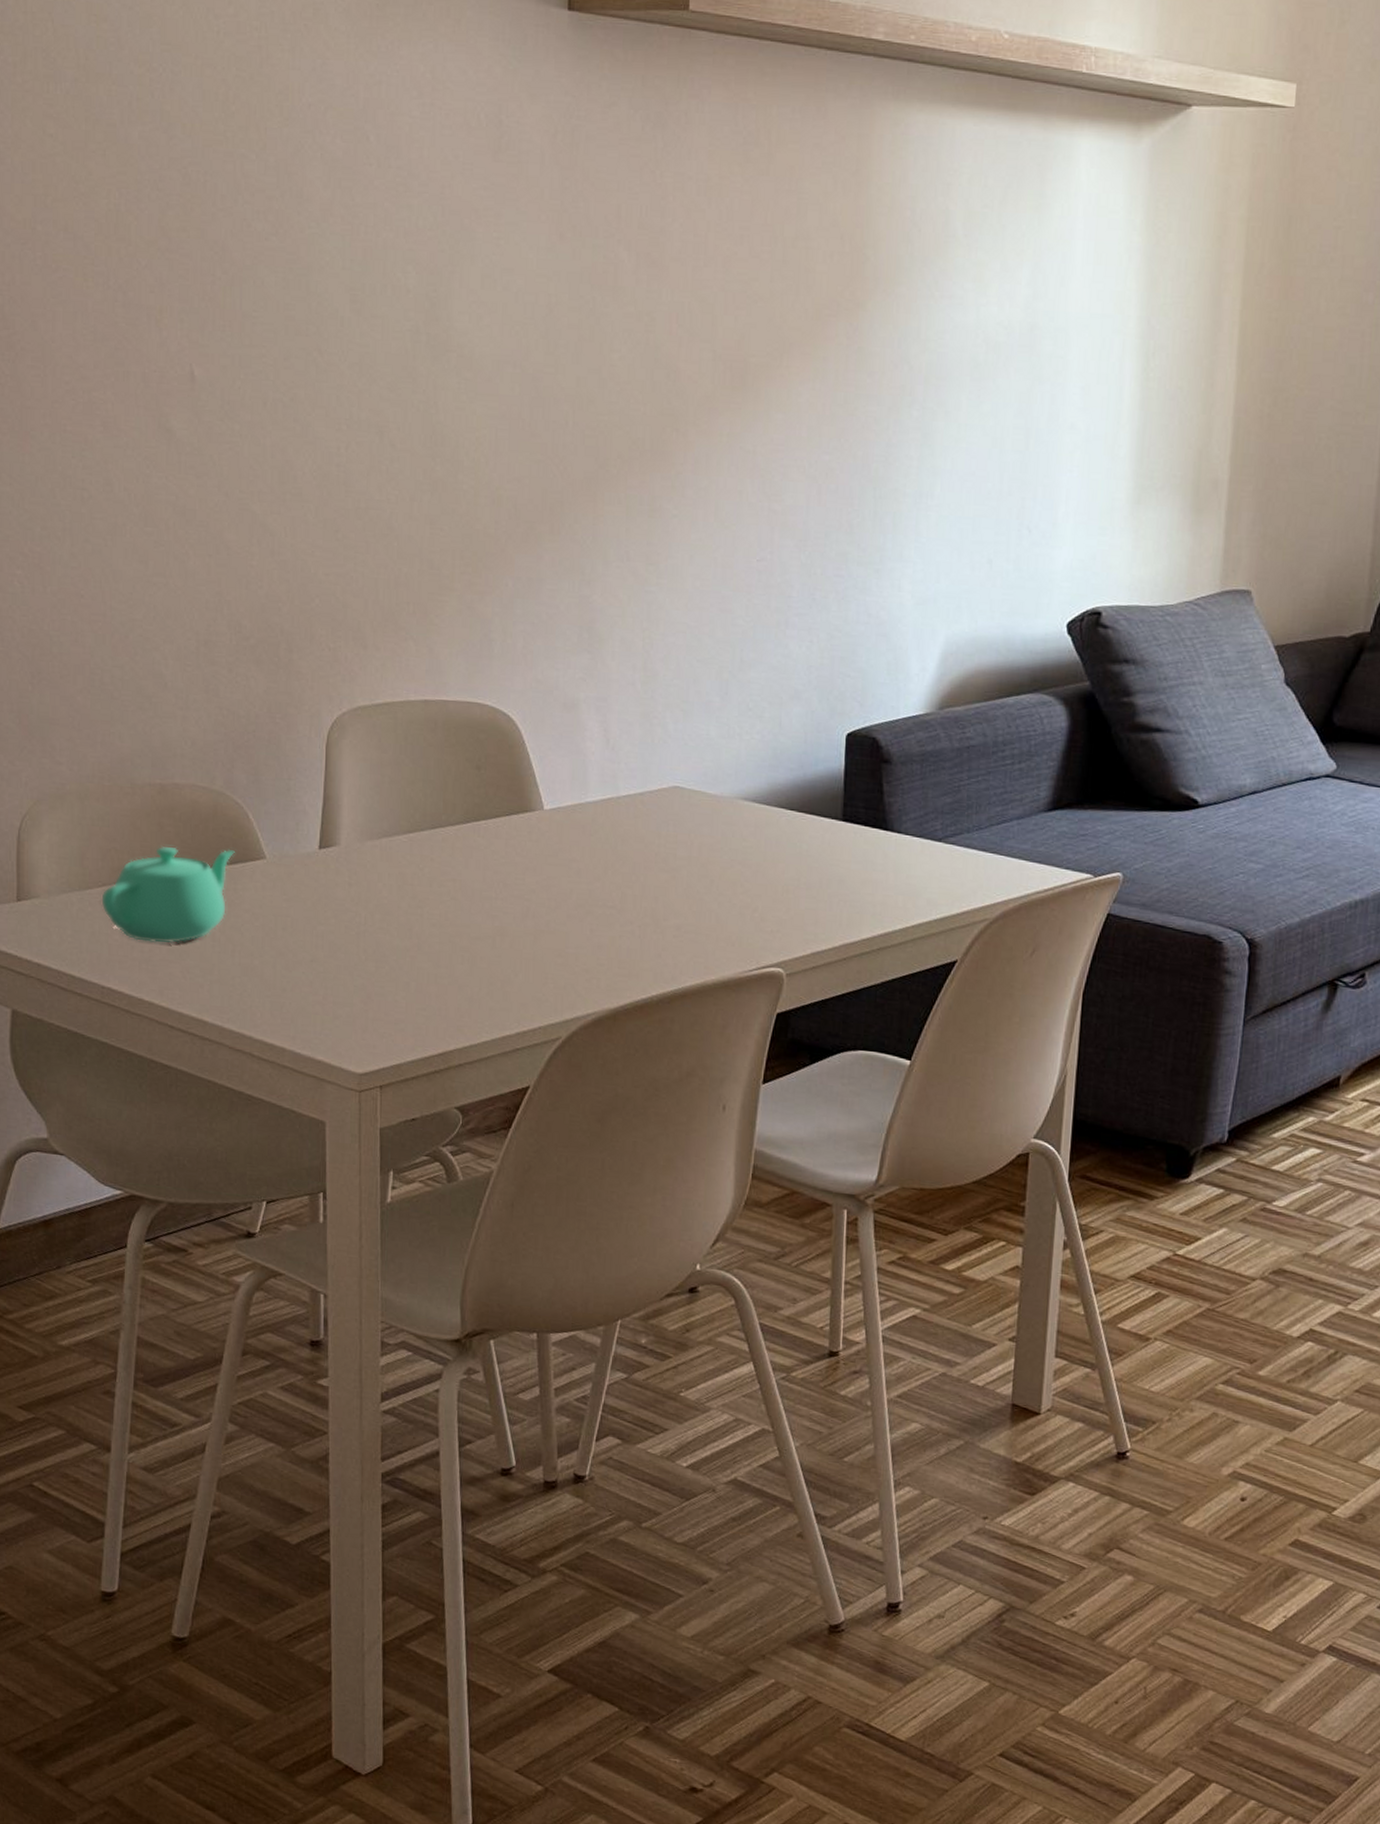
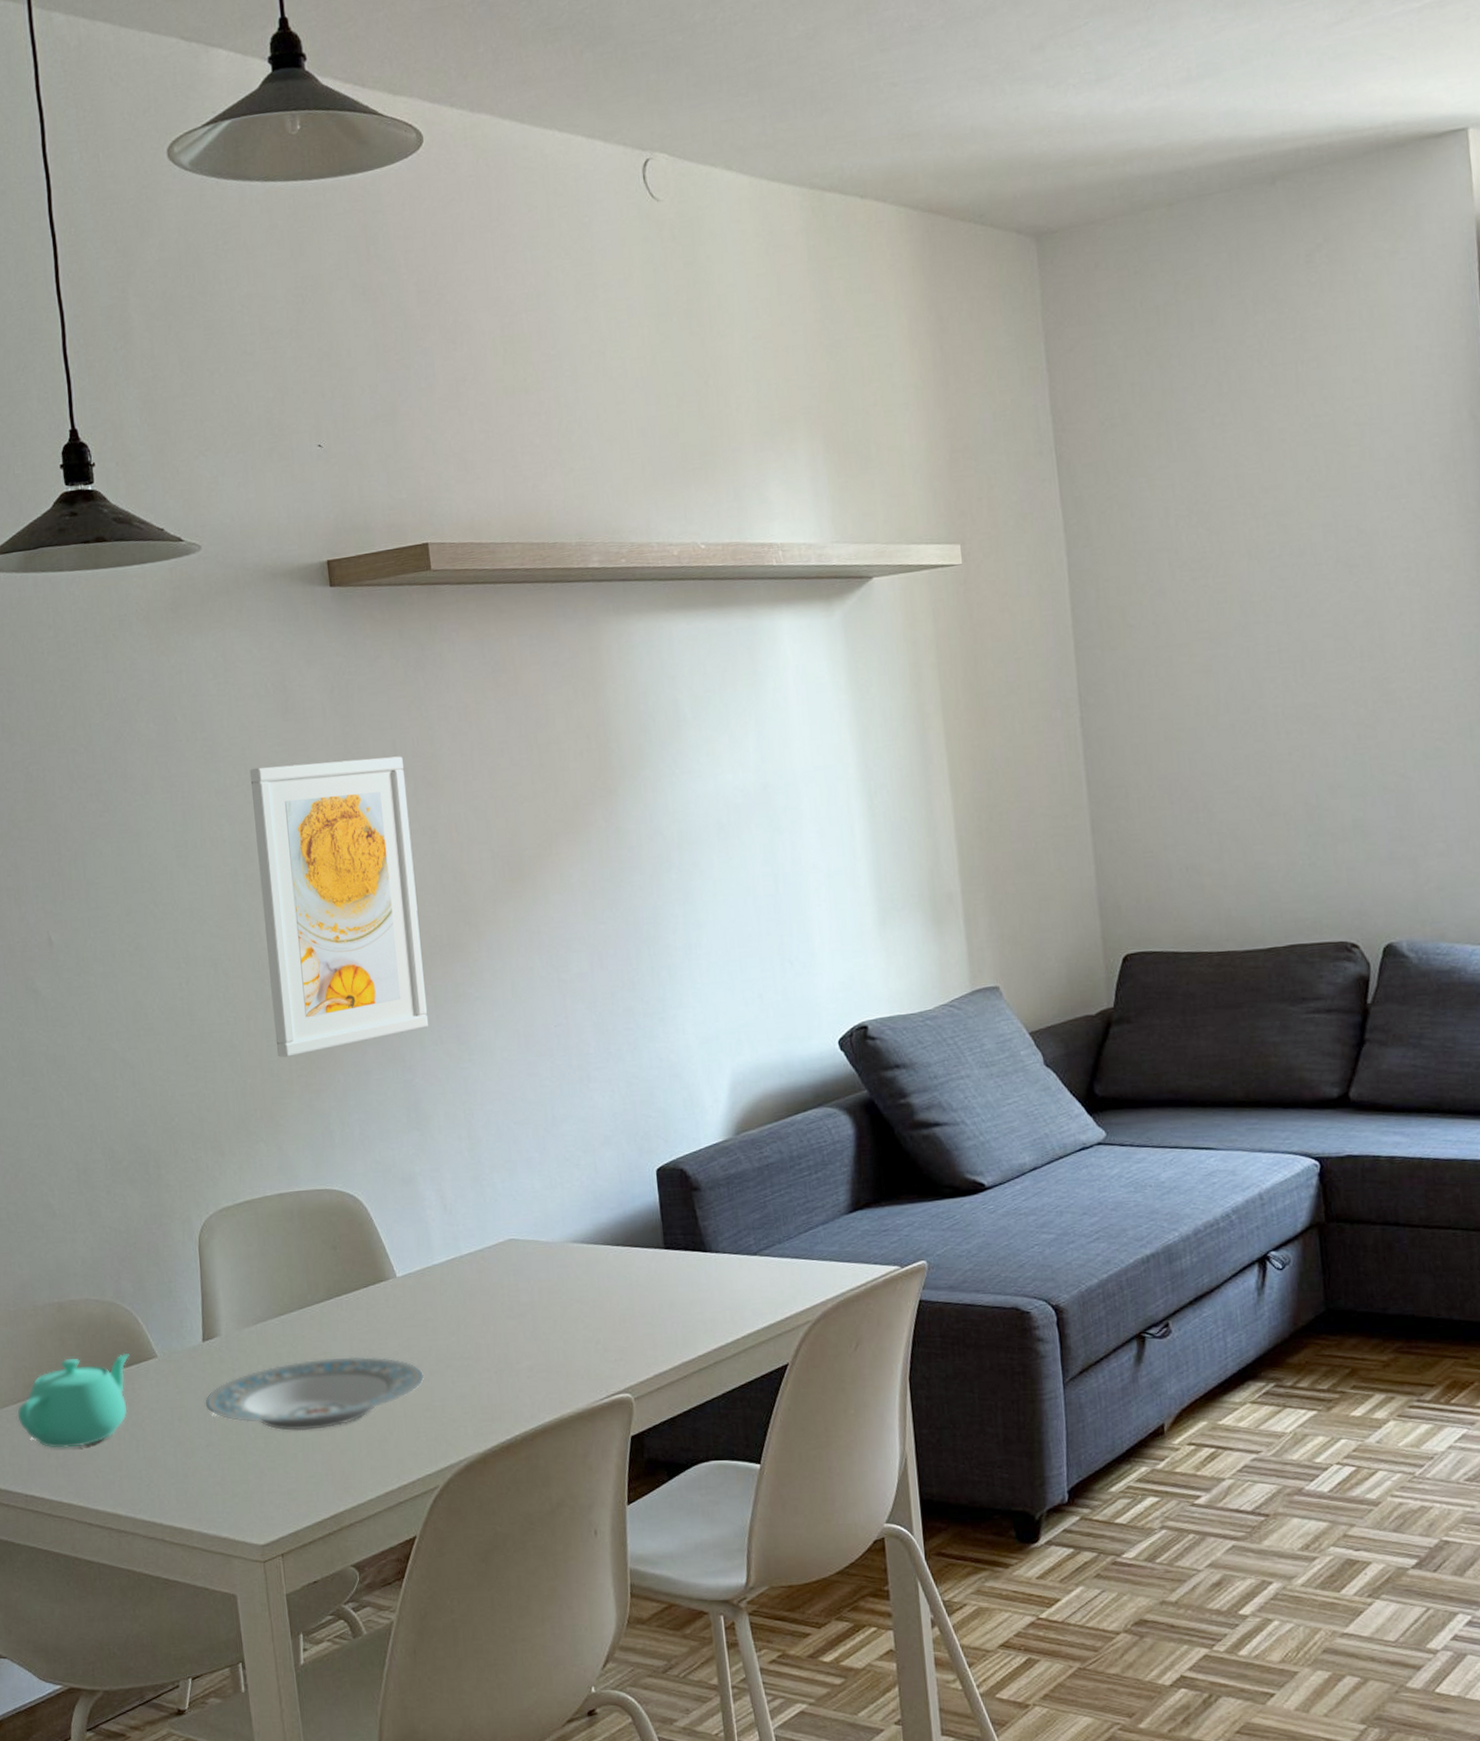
plate: none [314,885,560,961] -> present [205,1357,424,1431]
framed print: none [440,211,626,550] -> present [249,756,429,1057]

